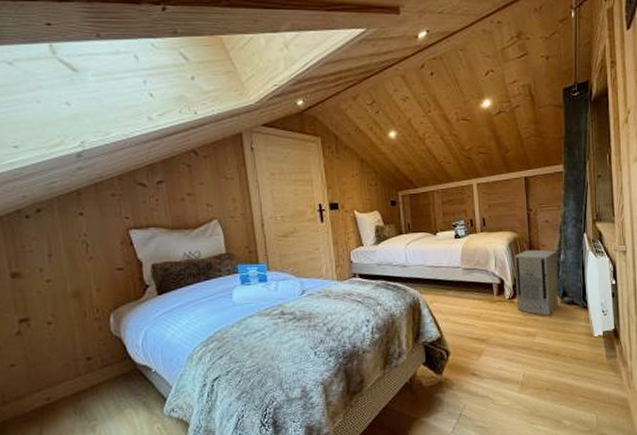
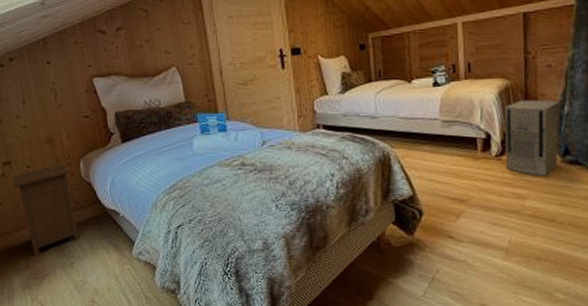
nightstand: none [30,318,105,422] -> present [13,164,80,257]

